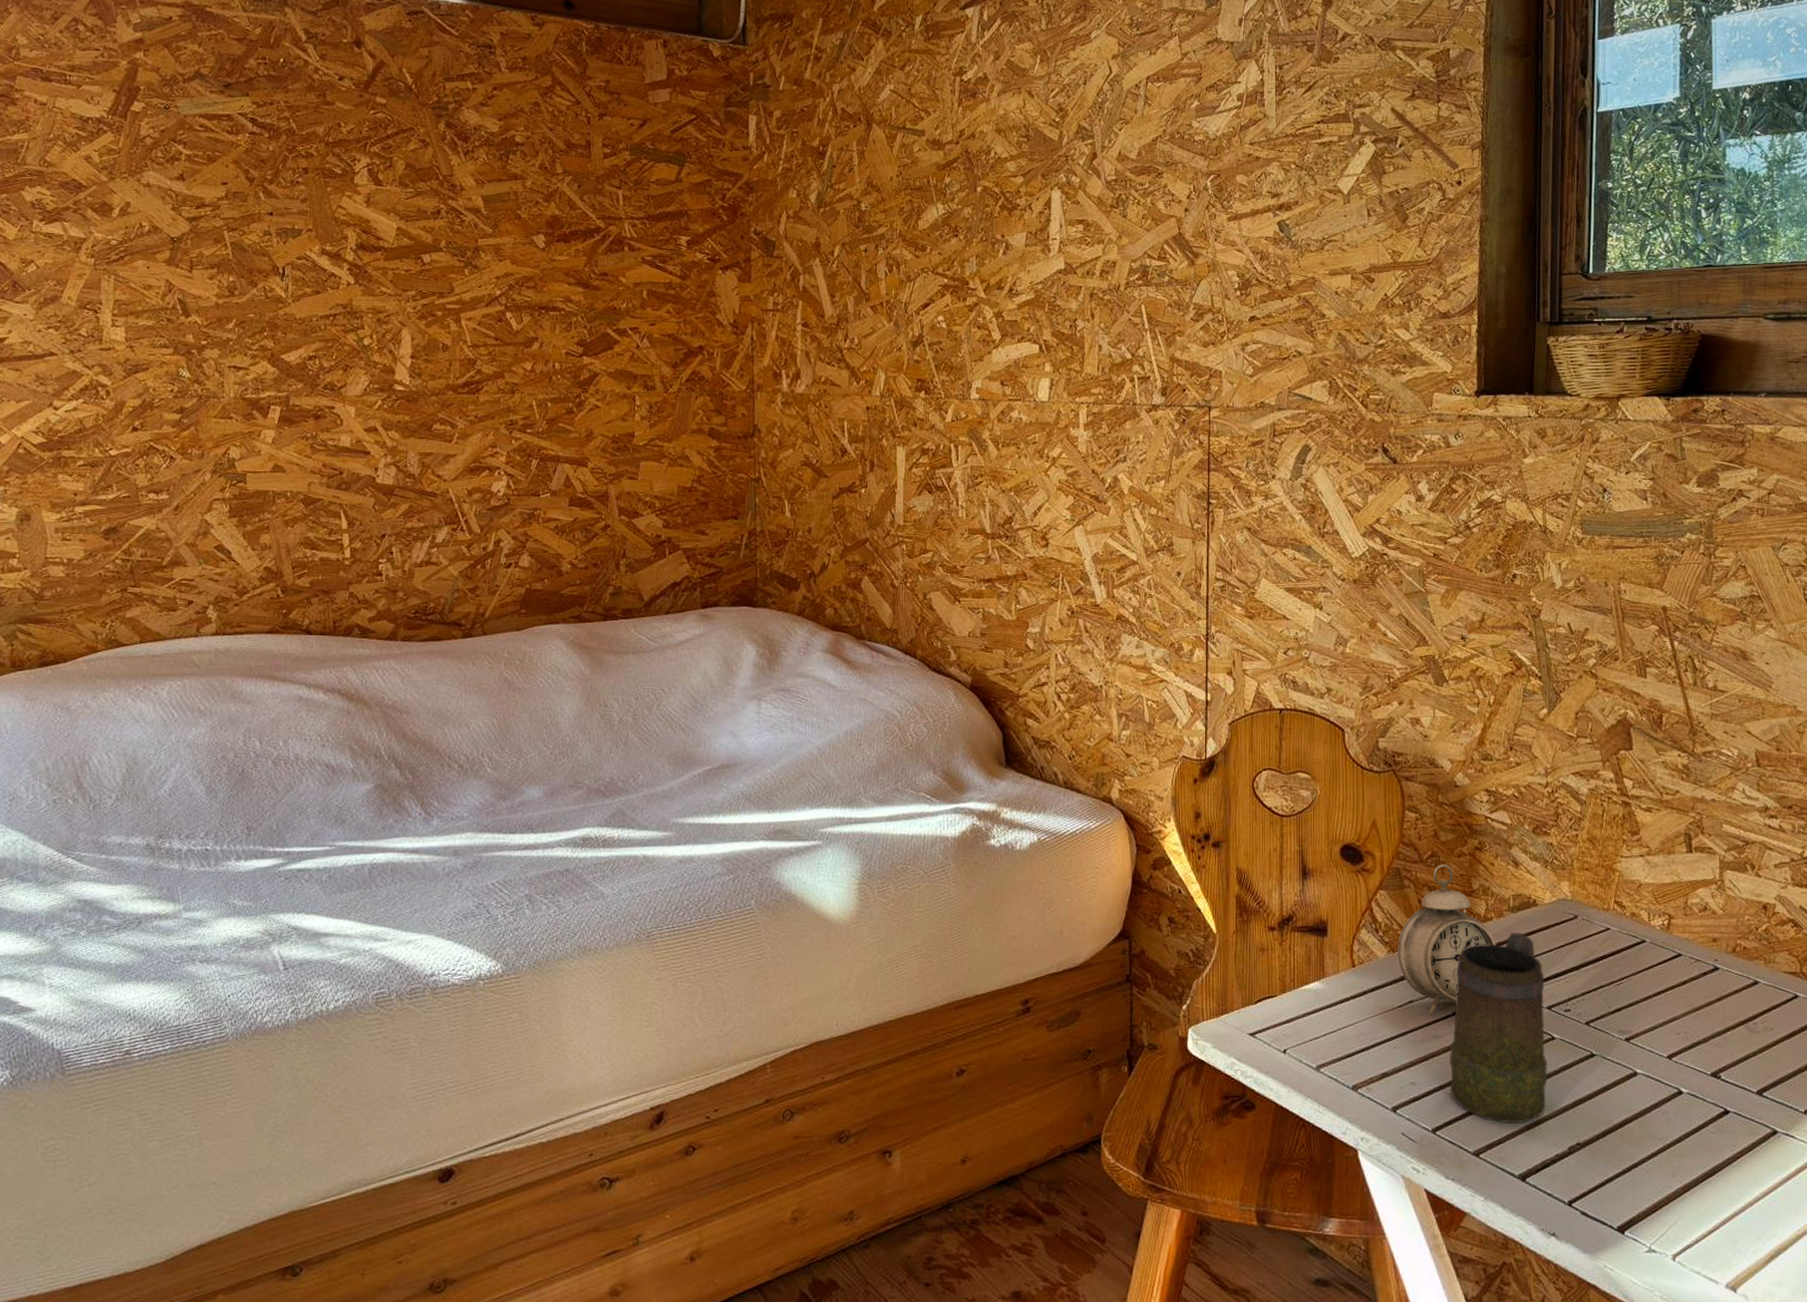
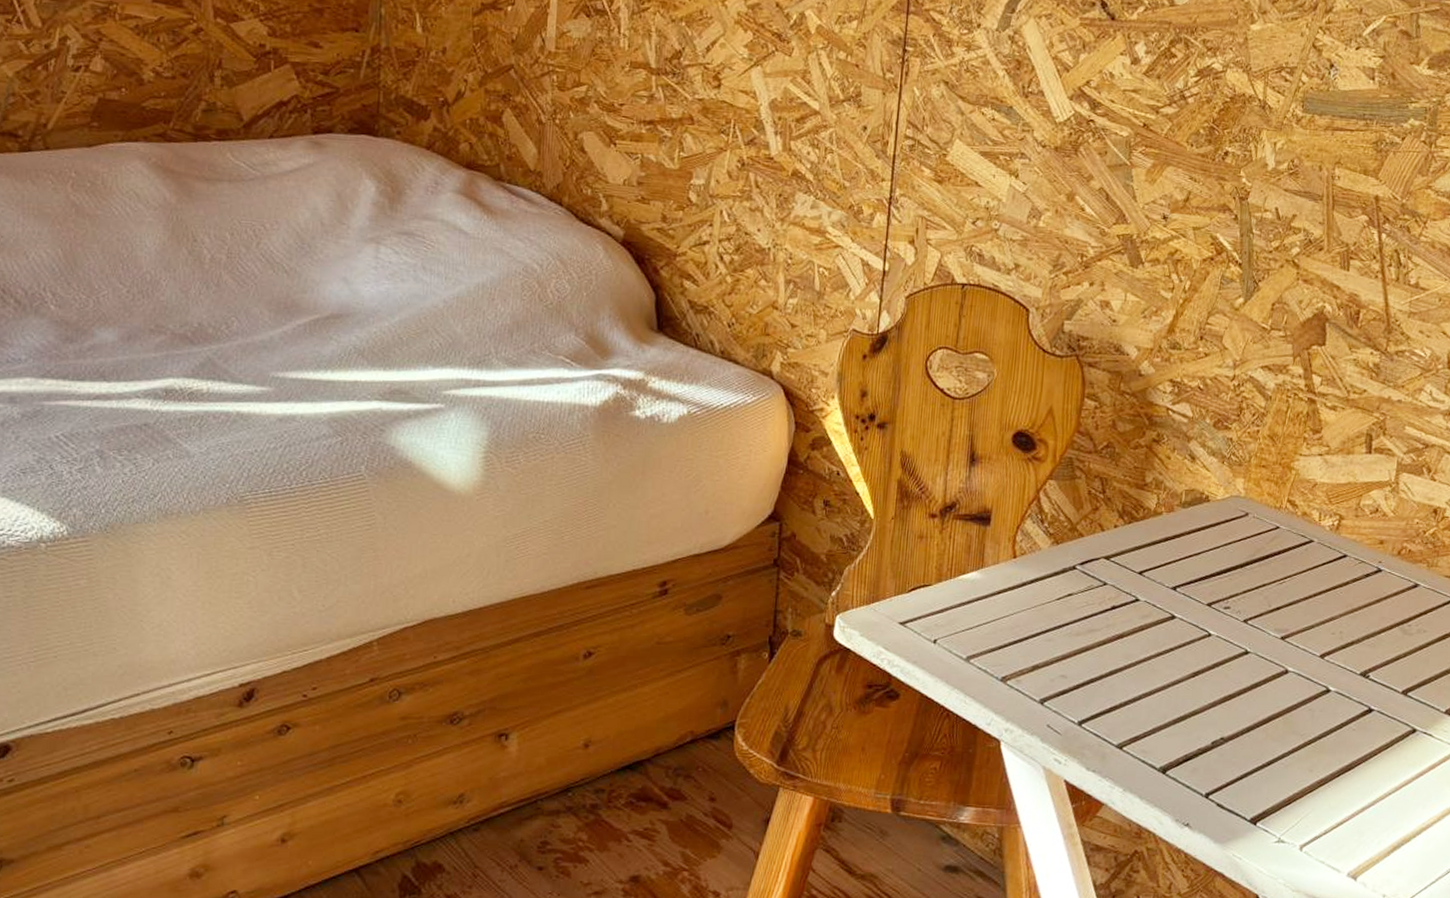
alarm clock: present [1397,864,1496,1015] -> none [1061,455,1163,609]
mug: present [1449,932,1548,1123] -> none [1100,527,1208,718]

